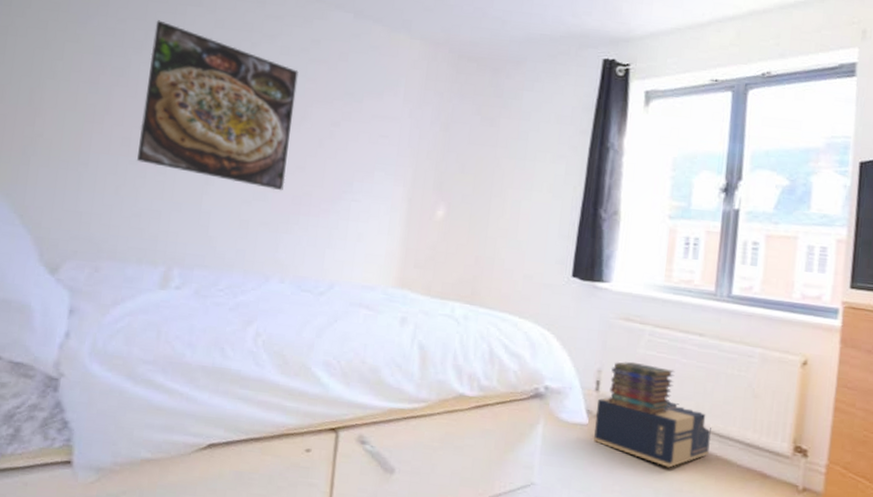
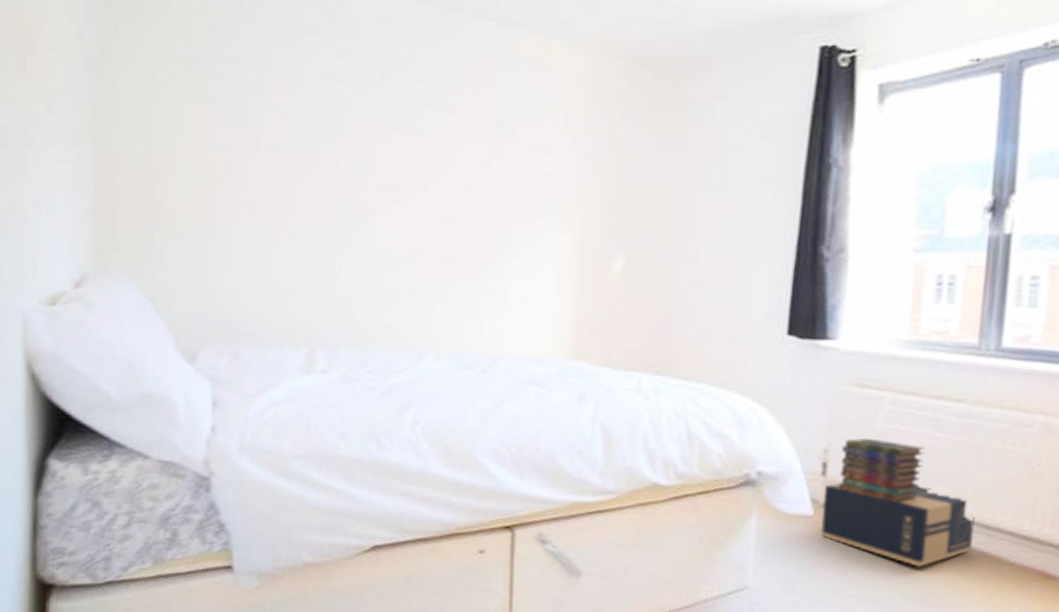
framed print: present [137,20,299,191] -> none [265,56,438,251]

